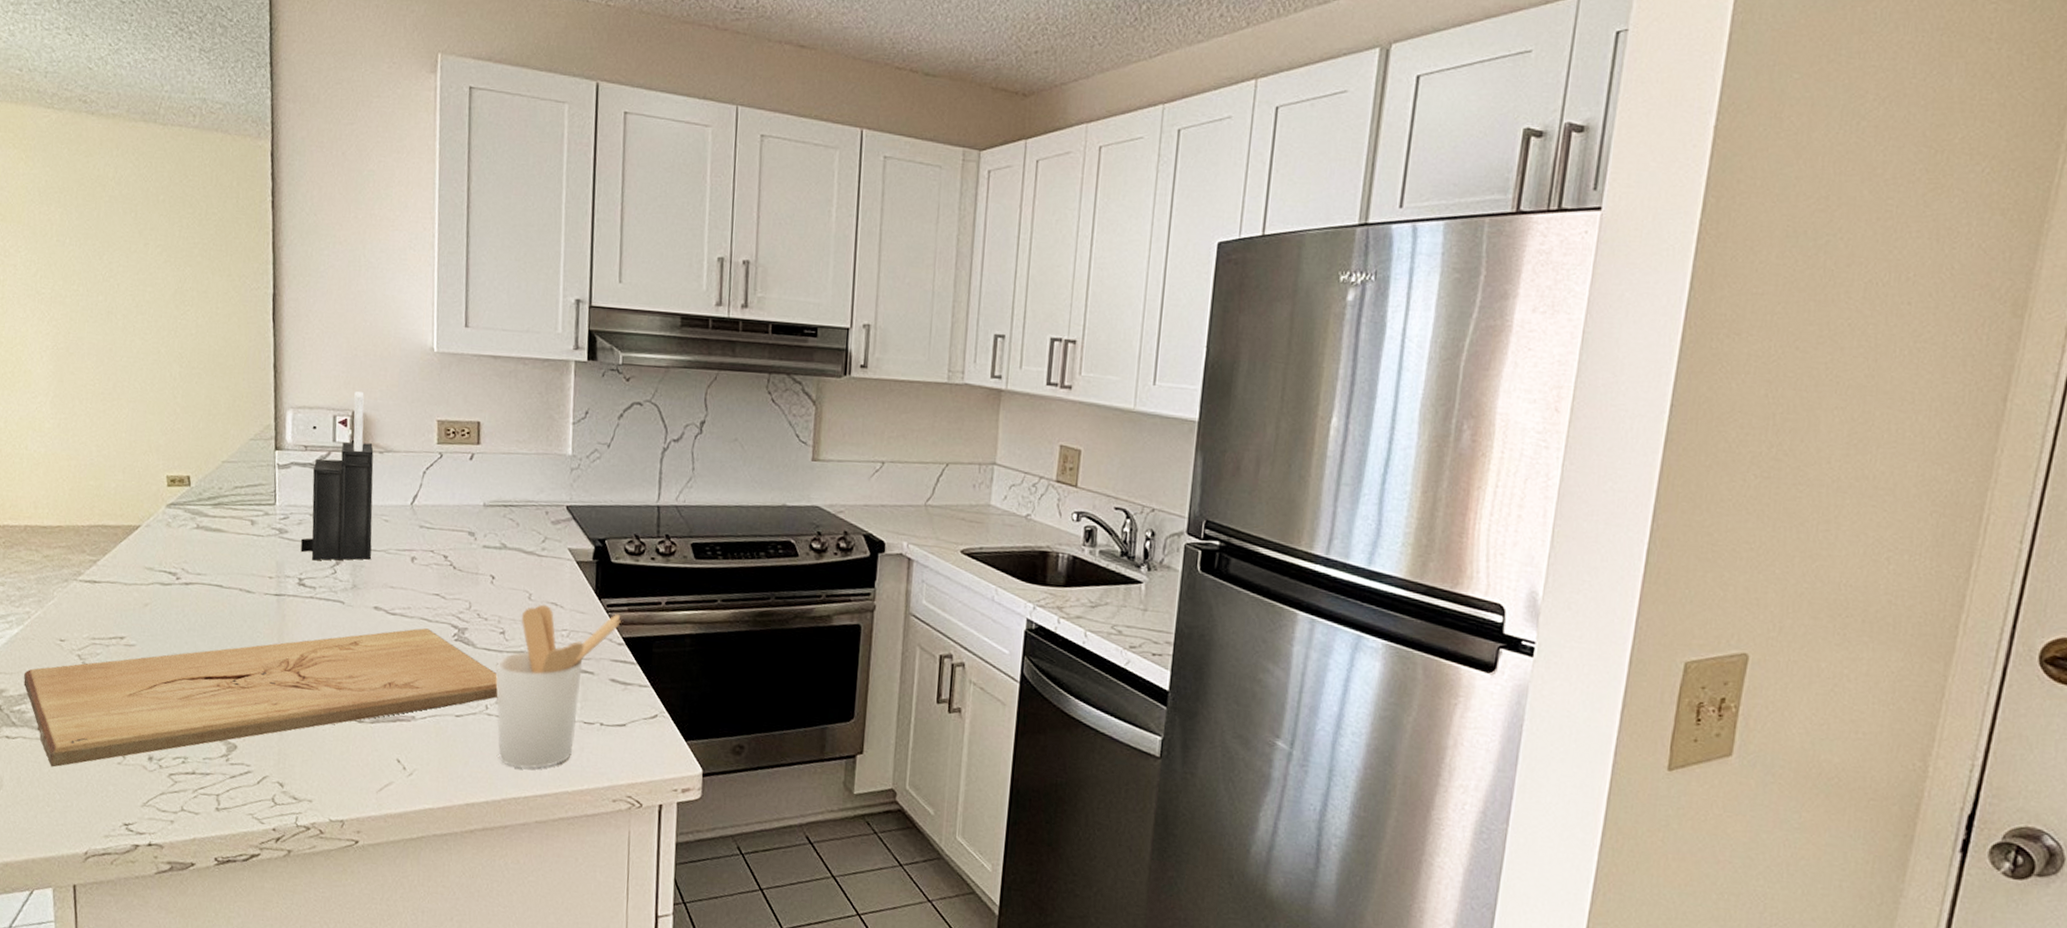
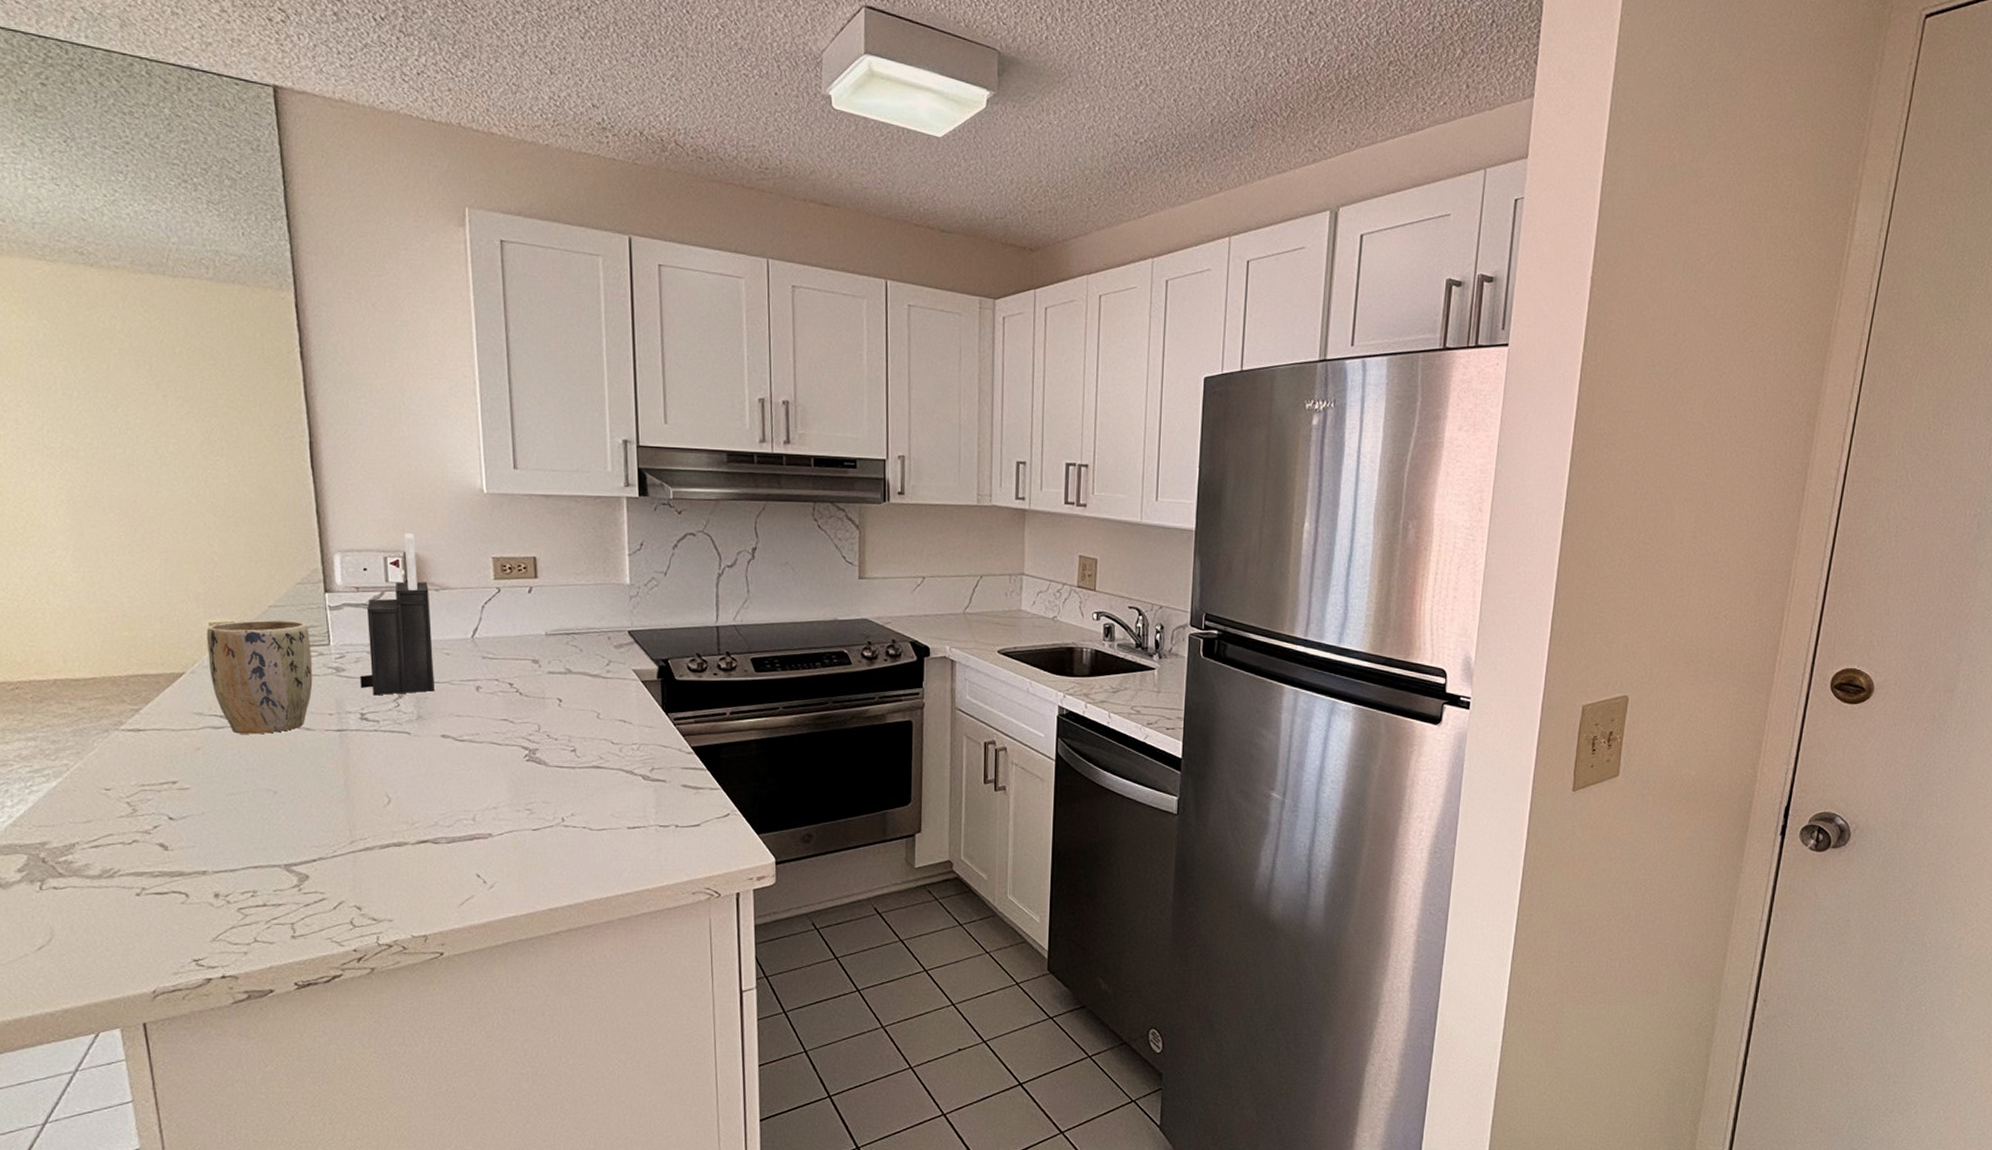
cutting board: present [23,628,499,767] -> none [68,752,574,913]
plant pot: none [162,475,258,594] -> present [206,619,313,734]
utensil holder: present [495,604,621,769] -> none [569,722,689,873]

